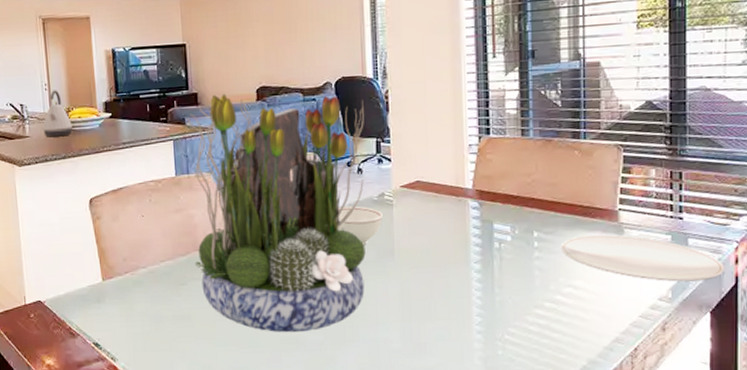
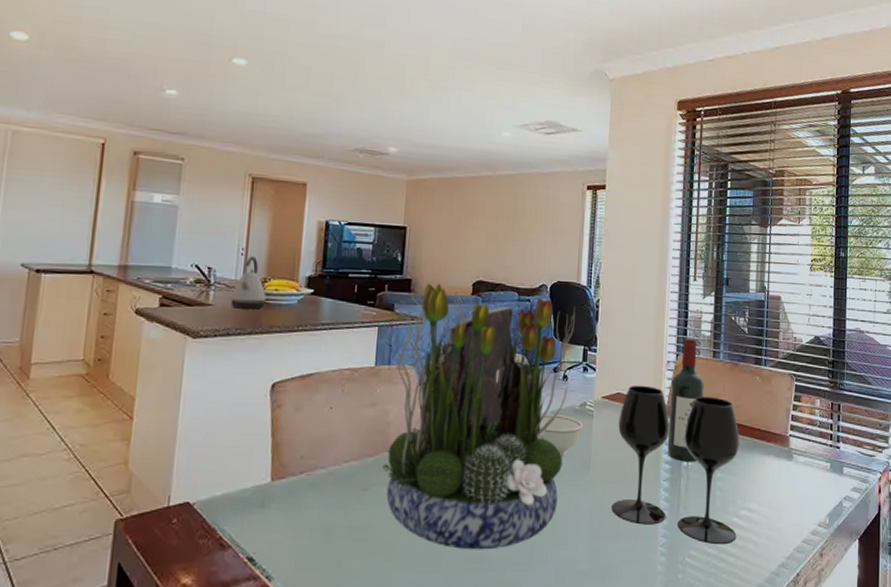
wine glass: none [420,171,561,321] -> present [611,385,740,544]
wine bottle: none [474,118,513,244] -> present [667,337,704,462]
plate: present [560,234,724,282] -> none [739,458,870,508]

